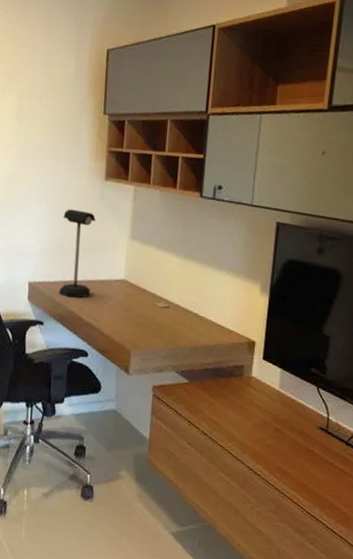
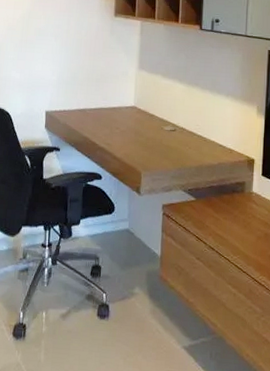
desk lamp: present [59,209,96,298] -> none [74,43,107,124]

